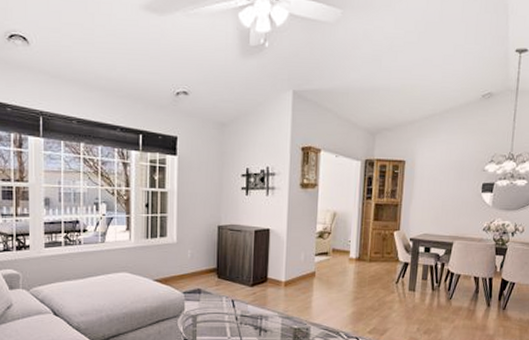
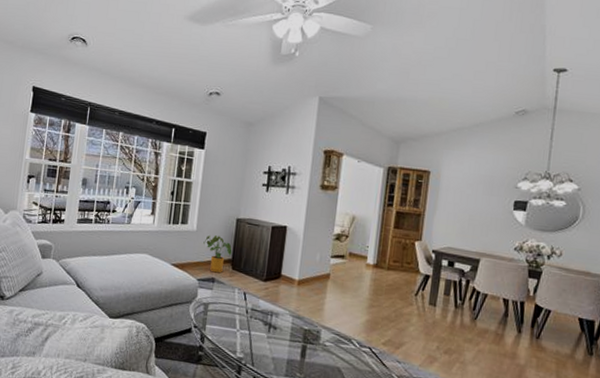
house plant: none [185,245,216,284] -> present [203,235,232,273]

